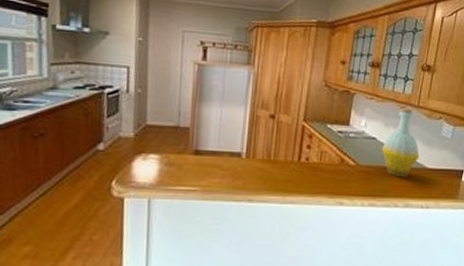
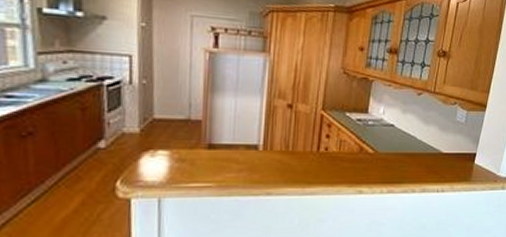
bottle: present [382,107,420,178] -> none [400,93,436,163]

